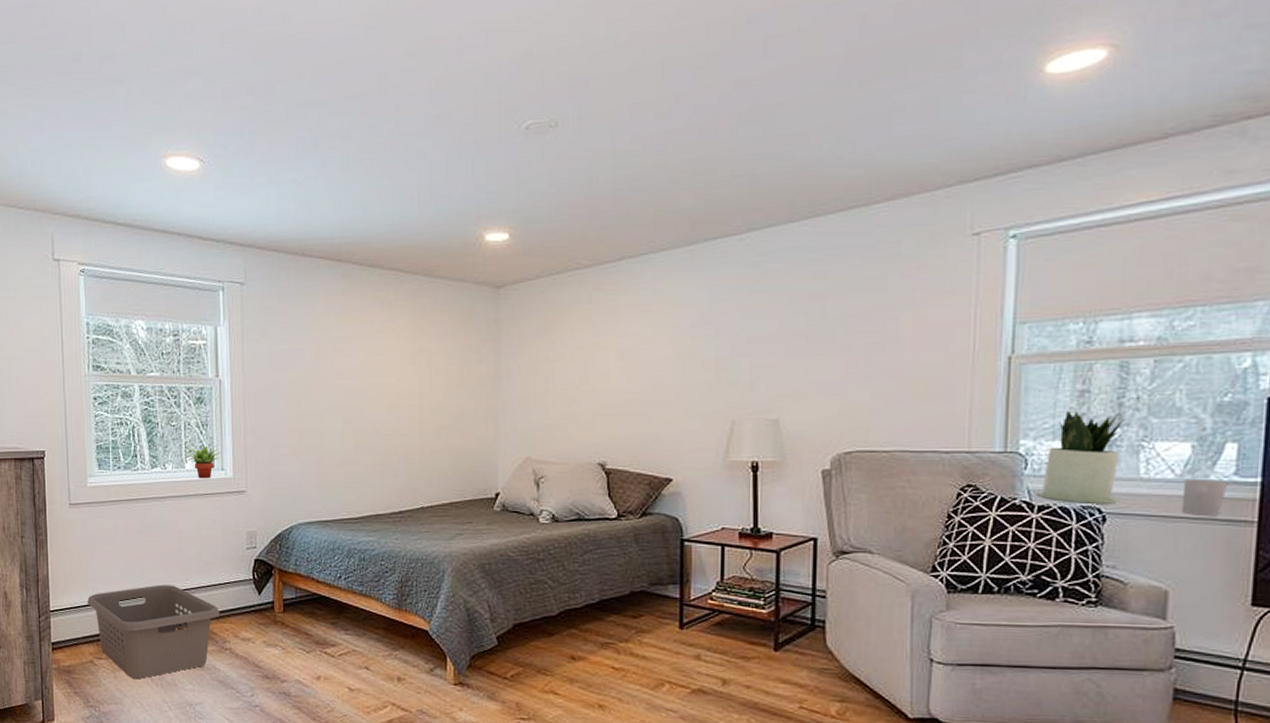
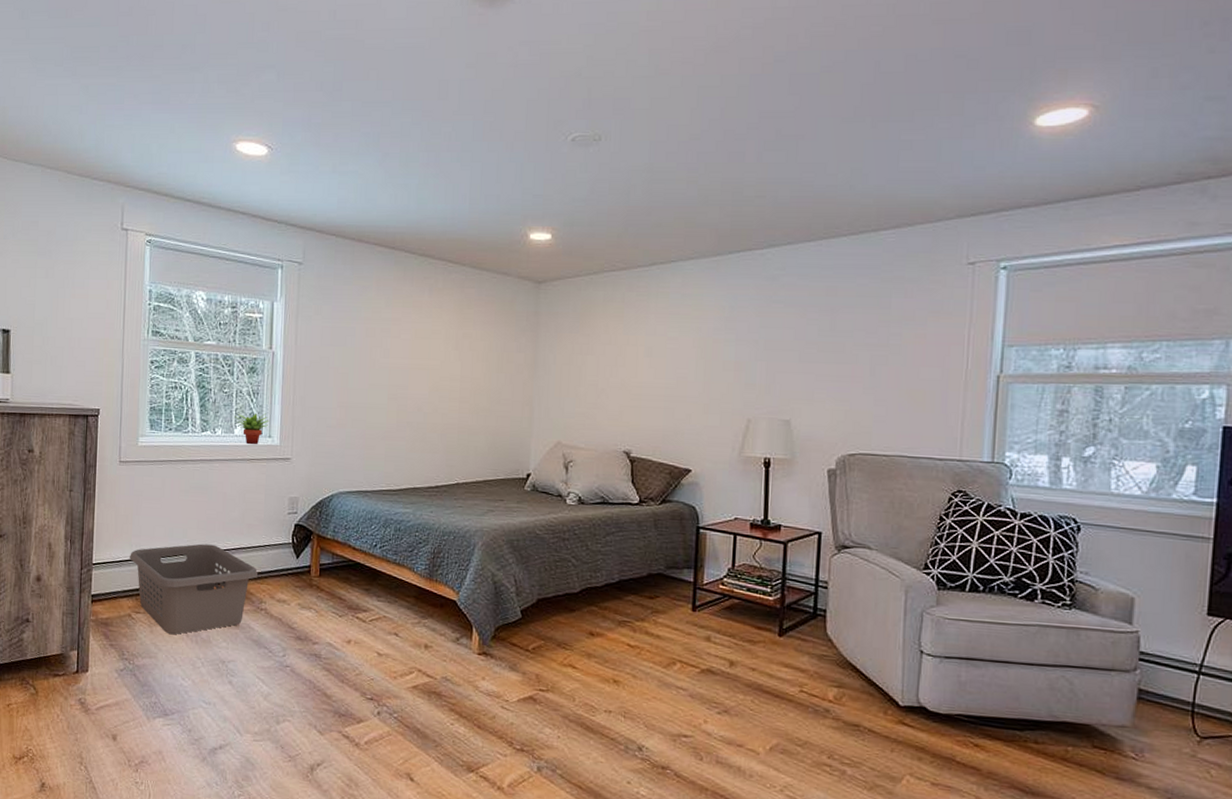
planter: present [1034,411,1125,505] -> none [1017,428,1099,517]
candle holder: present [1181,478,1229,517] -> none [1147,495,1188,532]

